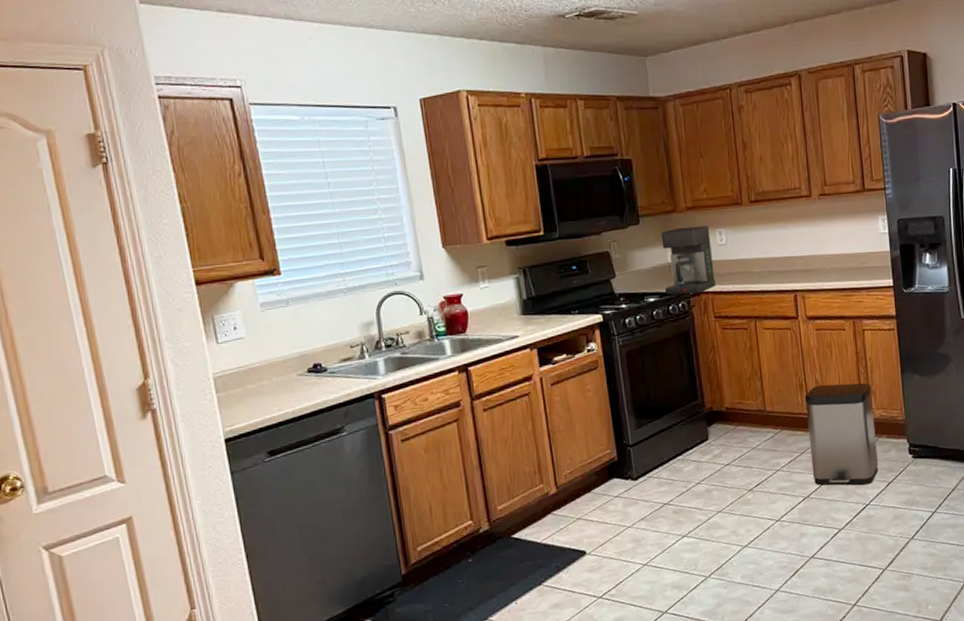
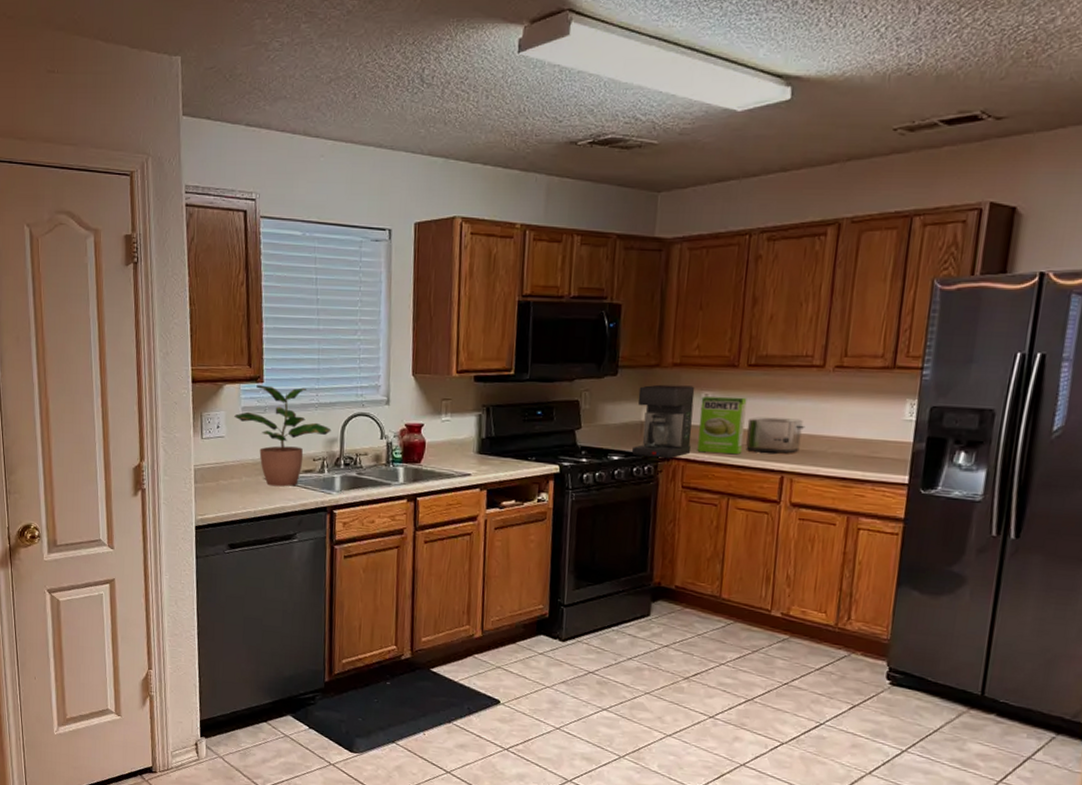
potted plant: none [252,274,366,382] -> present [234,385,331,487]
cake mix box: none [716,230,759,284] -> present [697,396,747,455]
toaster: none [758,243,806,277] -> present [746,416,805,454]
pedal bin: present [804,383,878,486] -> none [762,581,855,702]

